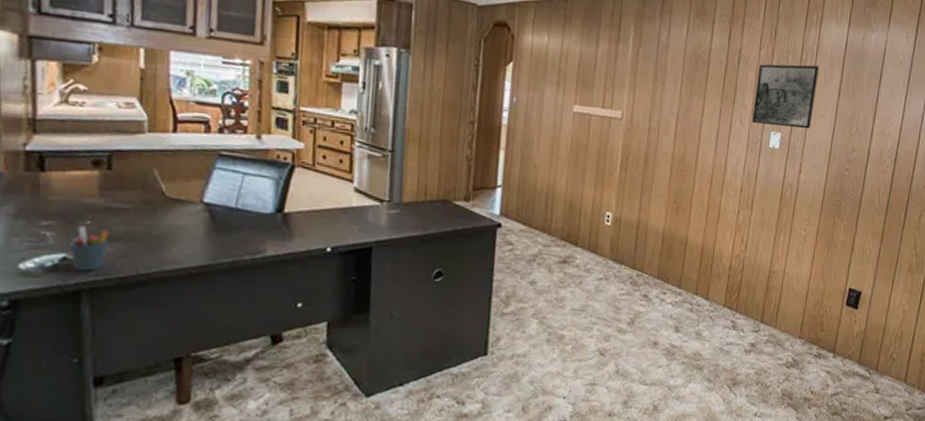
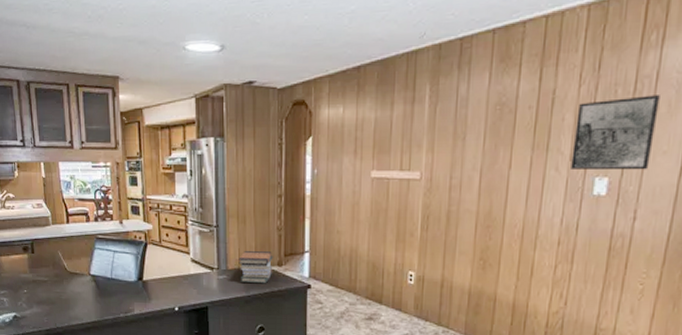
pen holder: present [70,226,109,272] -> none [17,294,38,325]
book stack: none [416,182,460,220] -> present [238,251,273,283]

